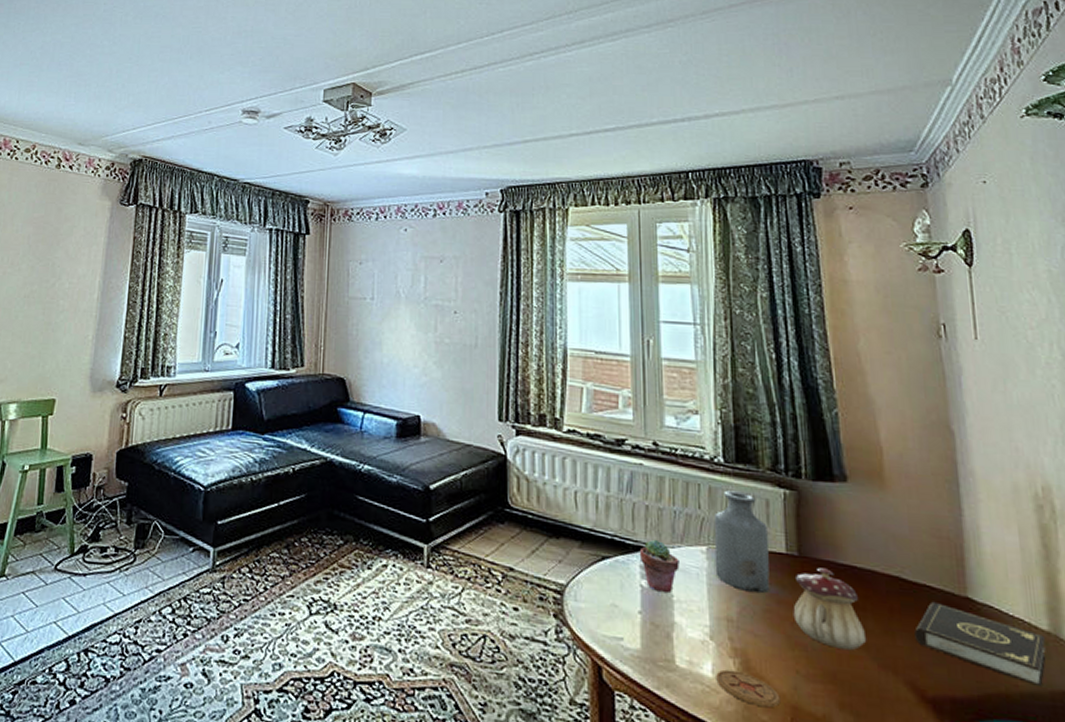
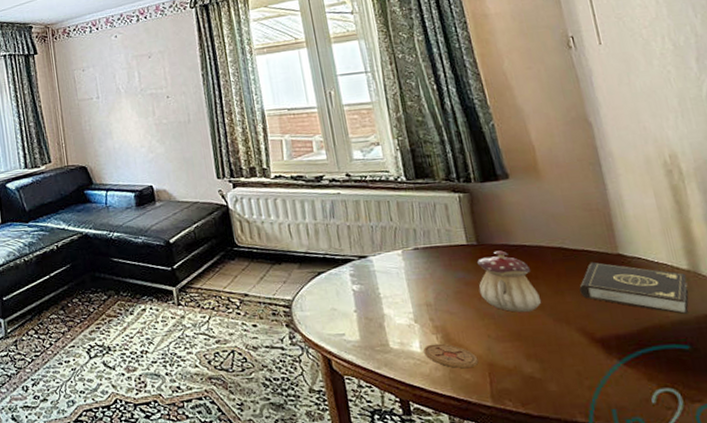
potted succulent: present [639,539,680,594] -> none [347,251,382,293]
bottle: present [714,490,770,594] -> none [404,201,458,280]

